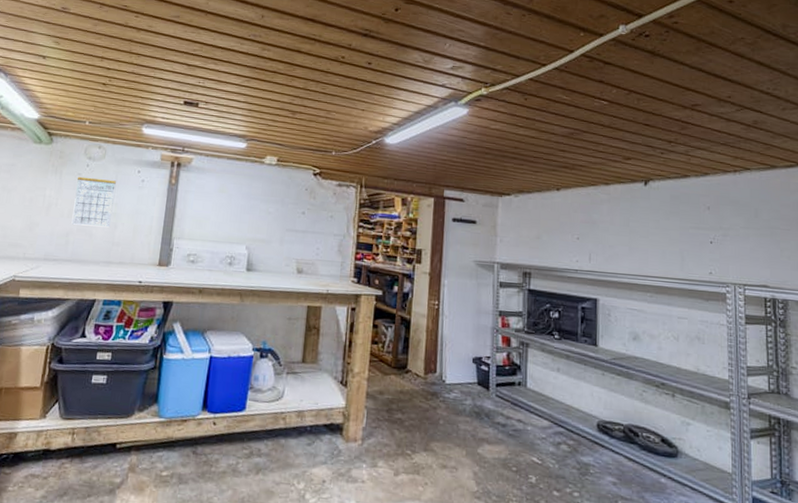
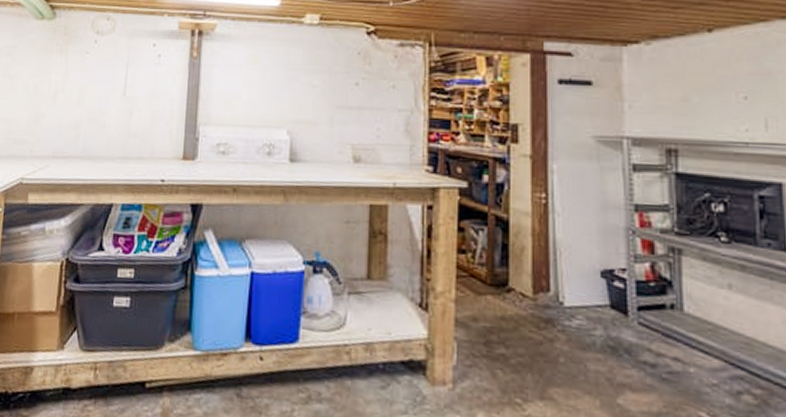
calendar: present [71,176,116,228] -> none [81,55,129,115]

